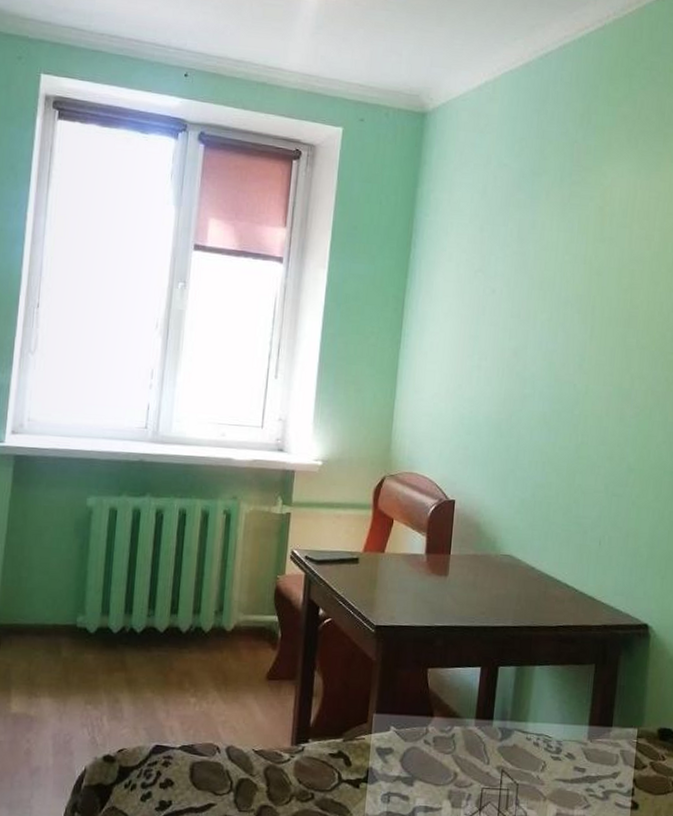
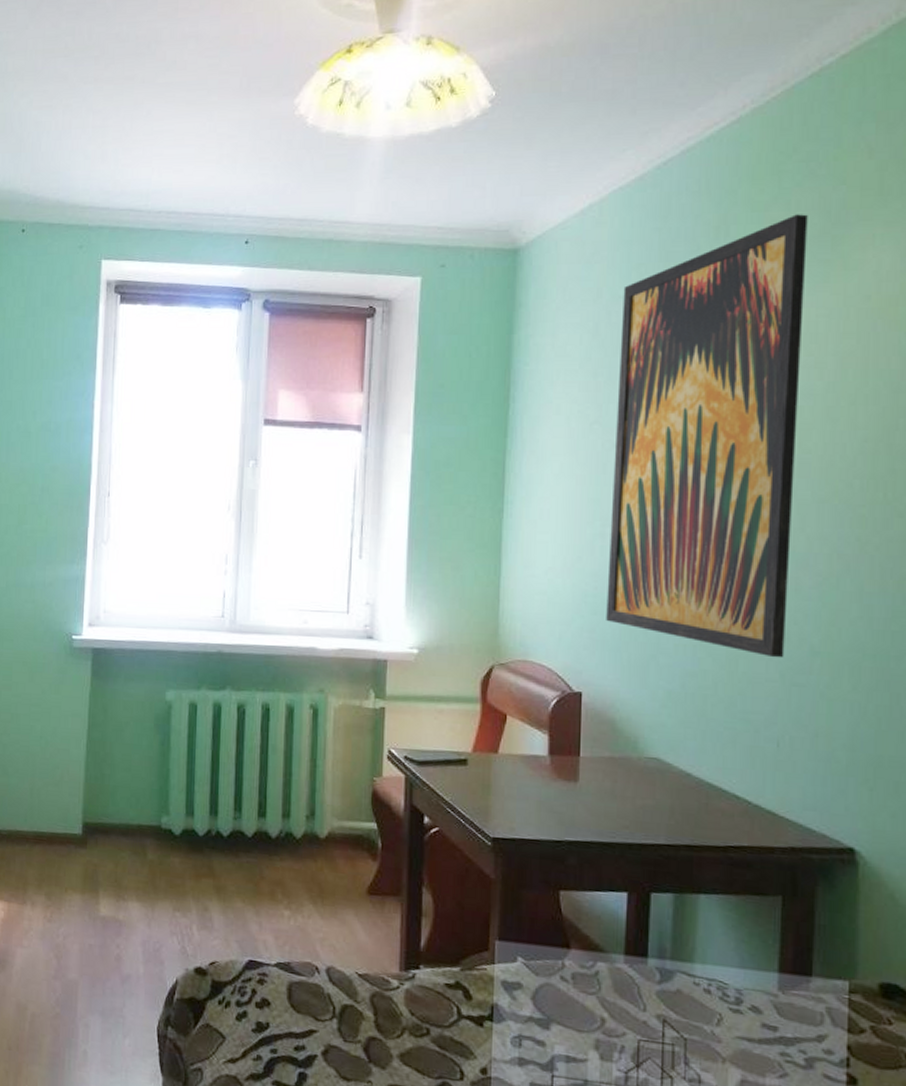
wall art: none [478,112,648,474] -> present [606,214,808,658]

